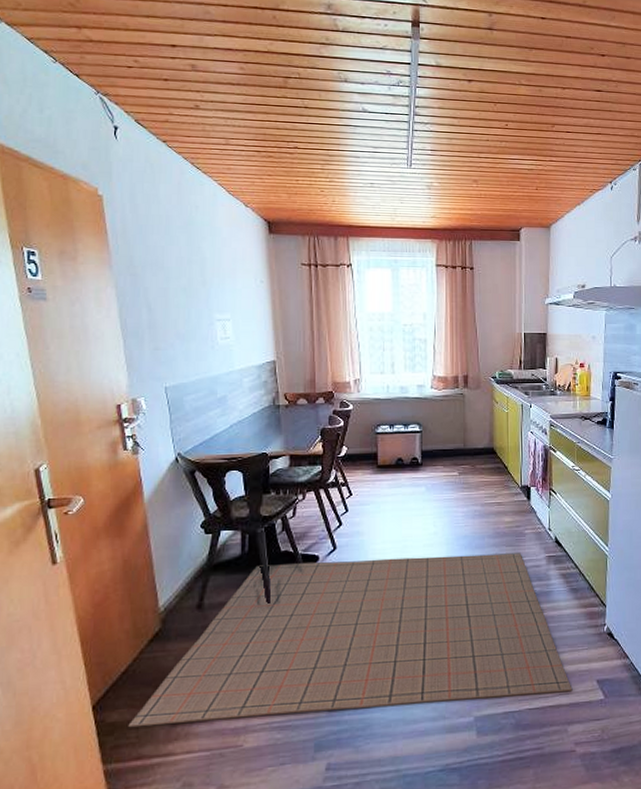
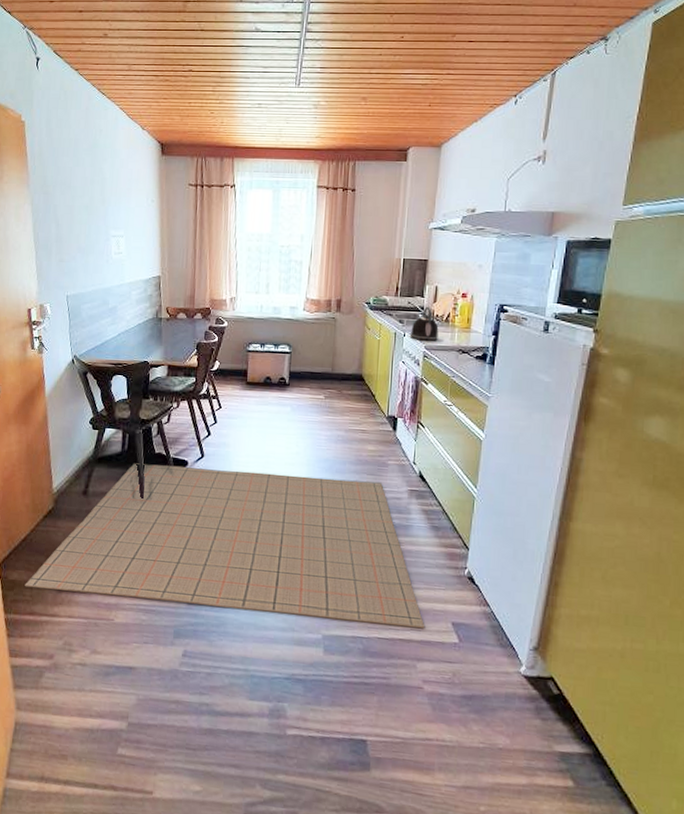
kettle: none [536,377,562,410] -> present [410,306,439,341]

